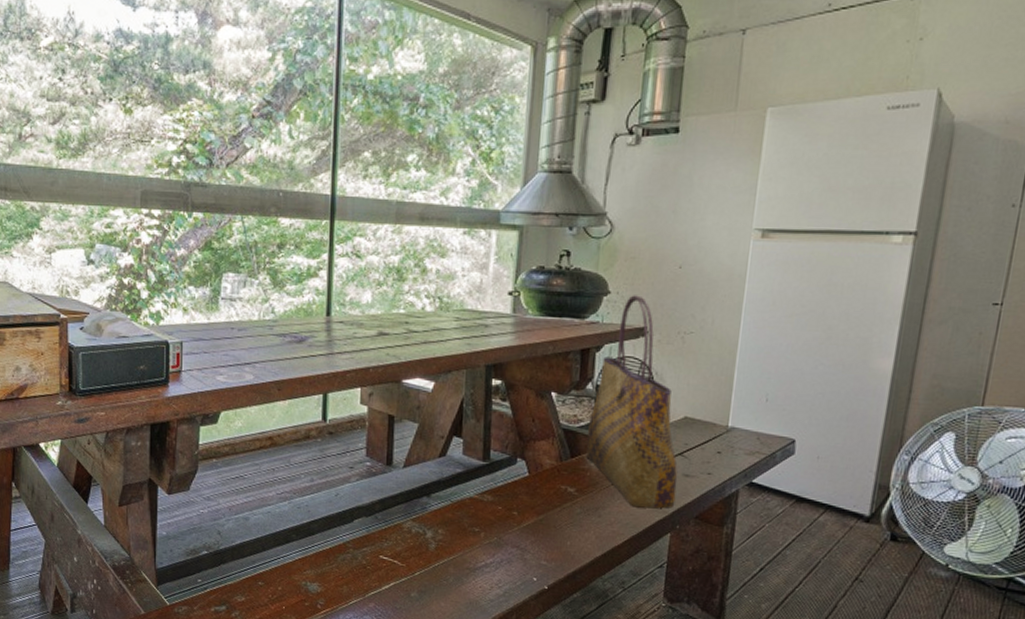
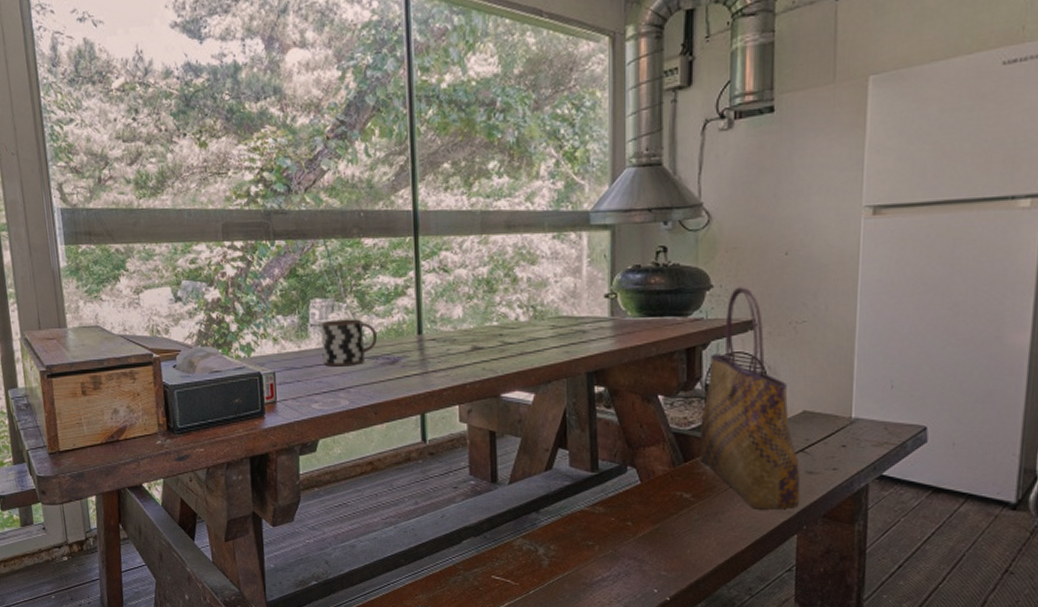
cup: none [231,294,287,342] -> present [320,319,378,367]

